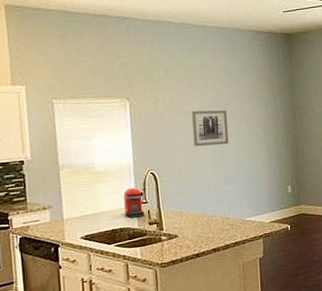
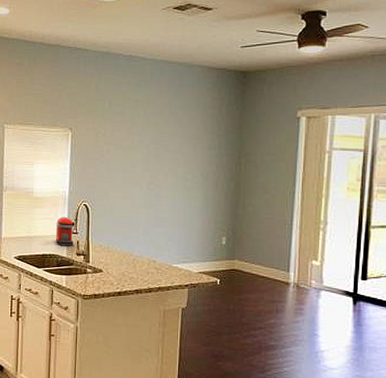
wall art: present [191,110,229,147] -> none [129,146,166,185]

